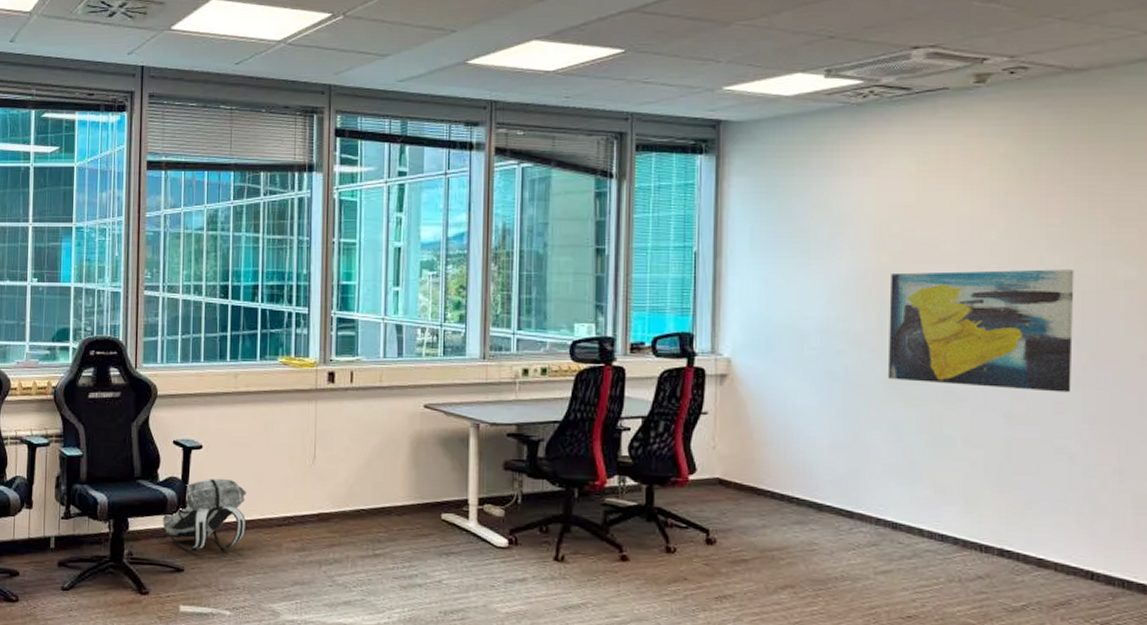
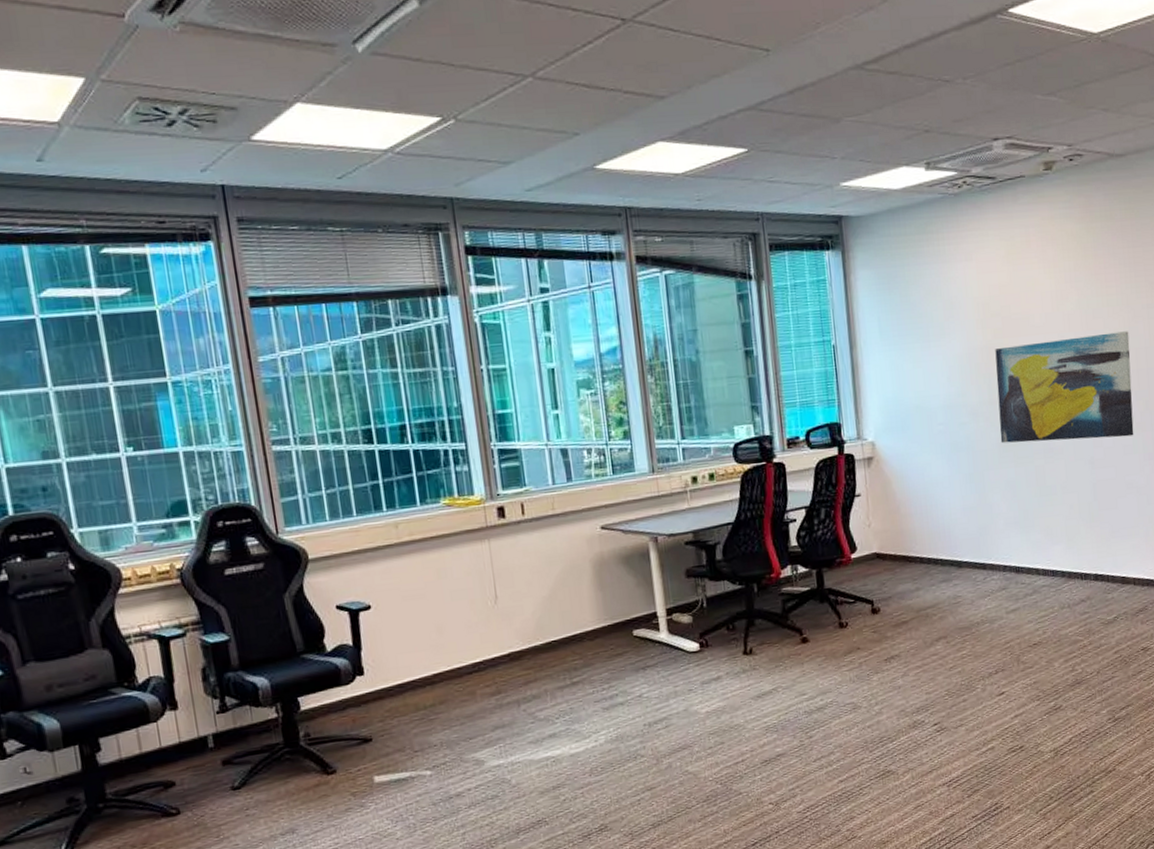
backpack: present [162,478,247,553] -> none [337,635,434,720]

